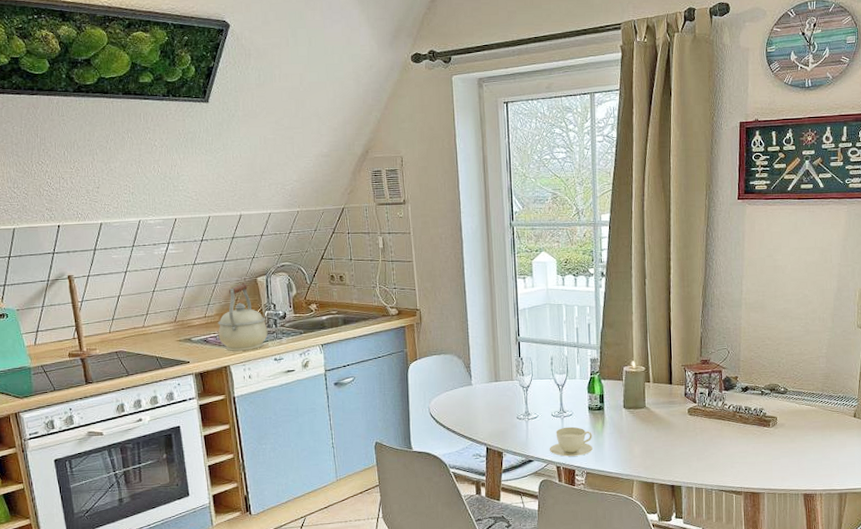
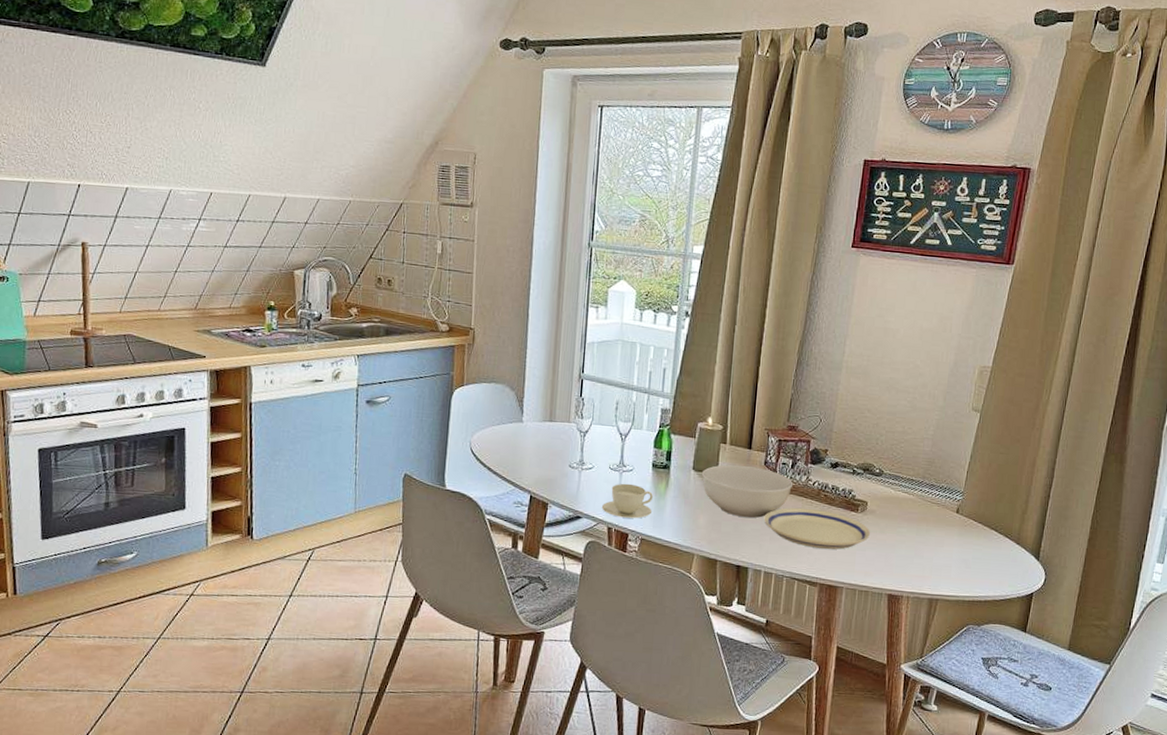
kettle: present [217,283,268,351] -> none [242,274,299,352]
bowl: none [631,399,712,444] -> present [701,465,794,518]
plate: none [690,429,782,462] -> present [764,508,870,550]

